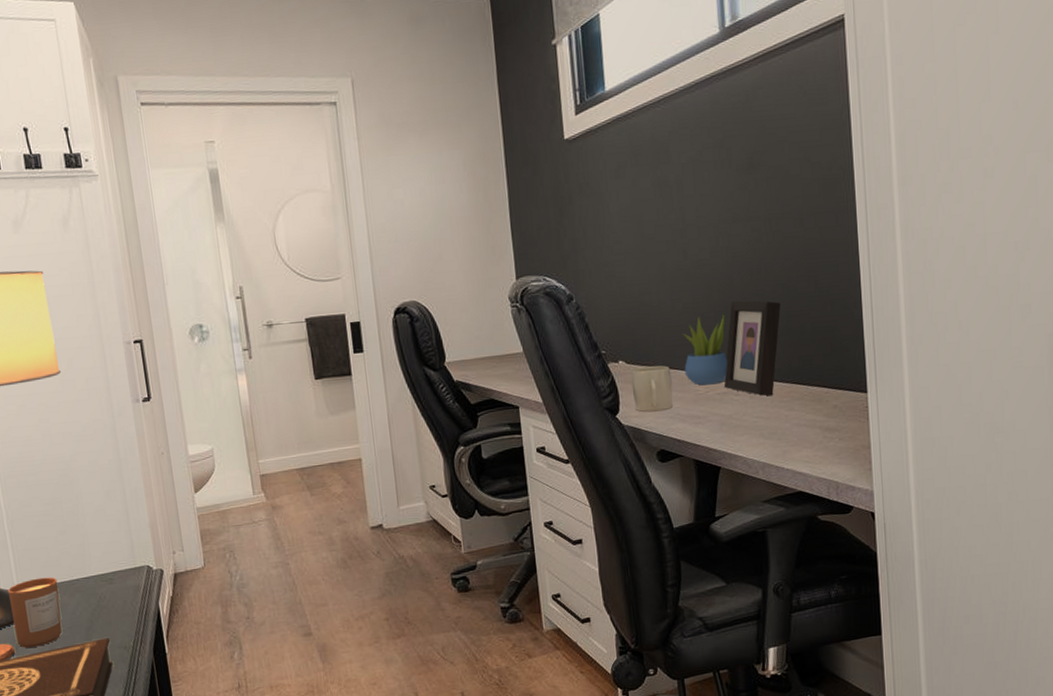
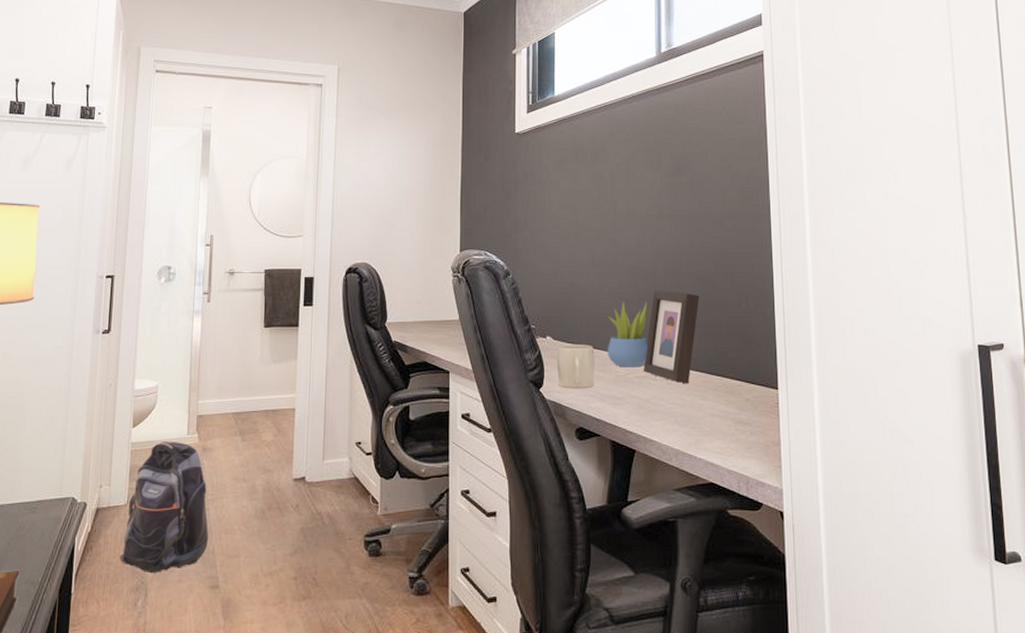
backpack: none [206,502,294,628] -> present [119,442,209,572]

